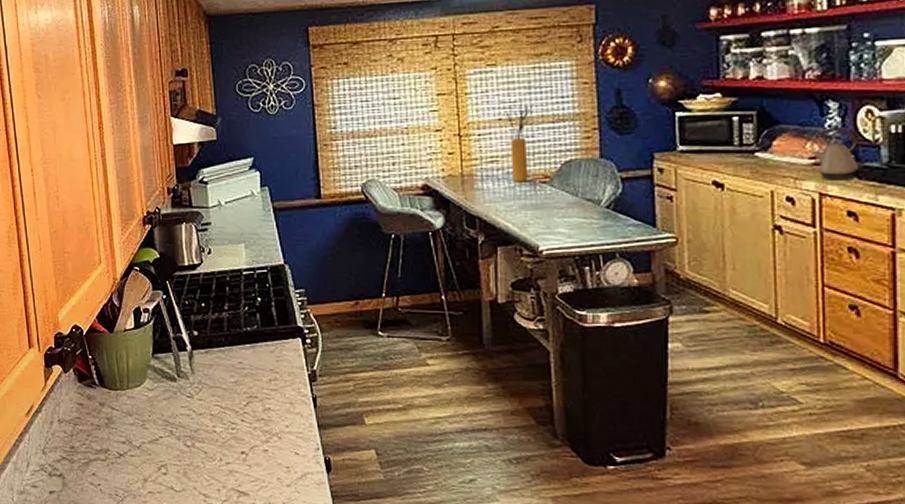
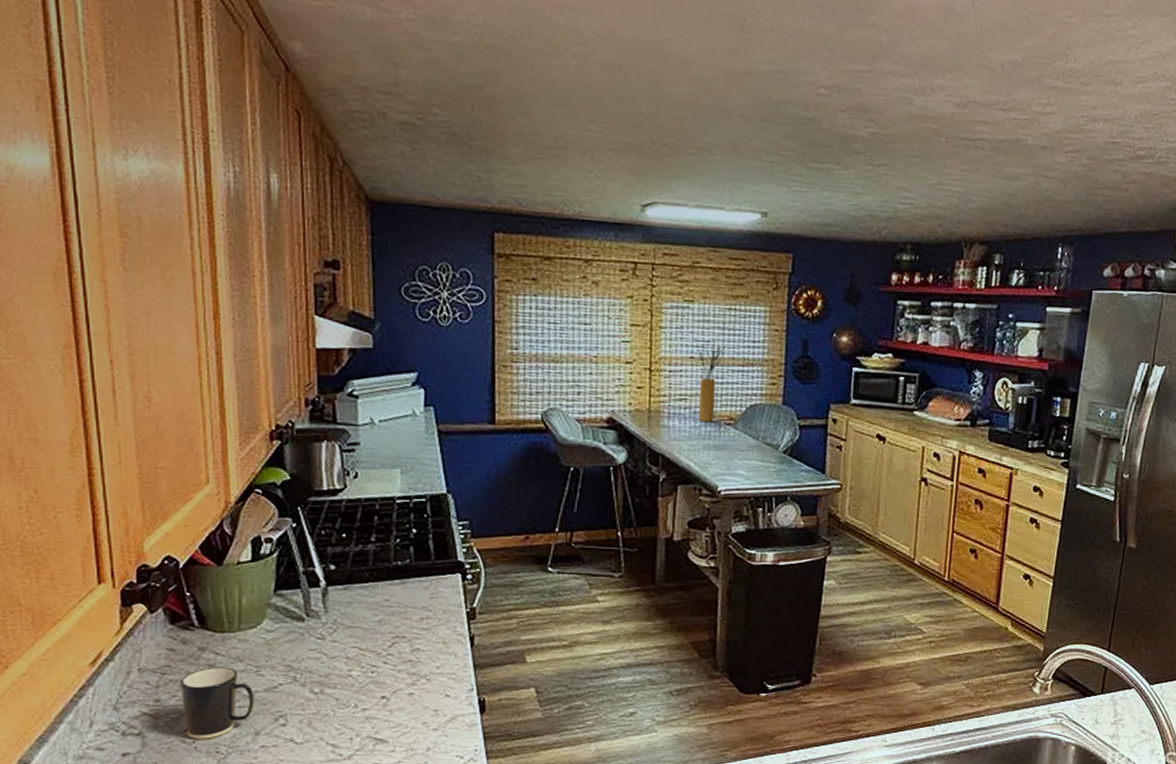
mug: none [87,420,143,483] -> present [180,667,255,739]
kettle: present [812,127,862,181] -> none [958,394,993,442]

